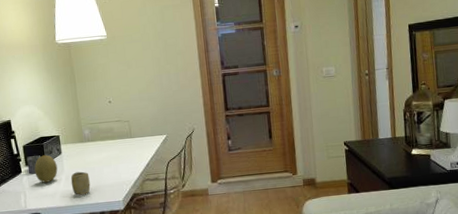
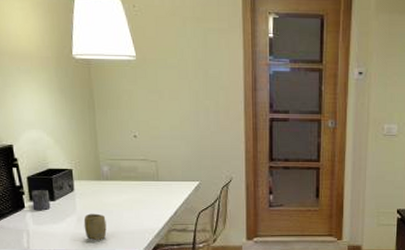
fruit: present [34,155,58,183] -> none [40,190,69,222]

